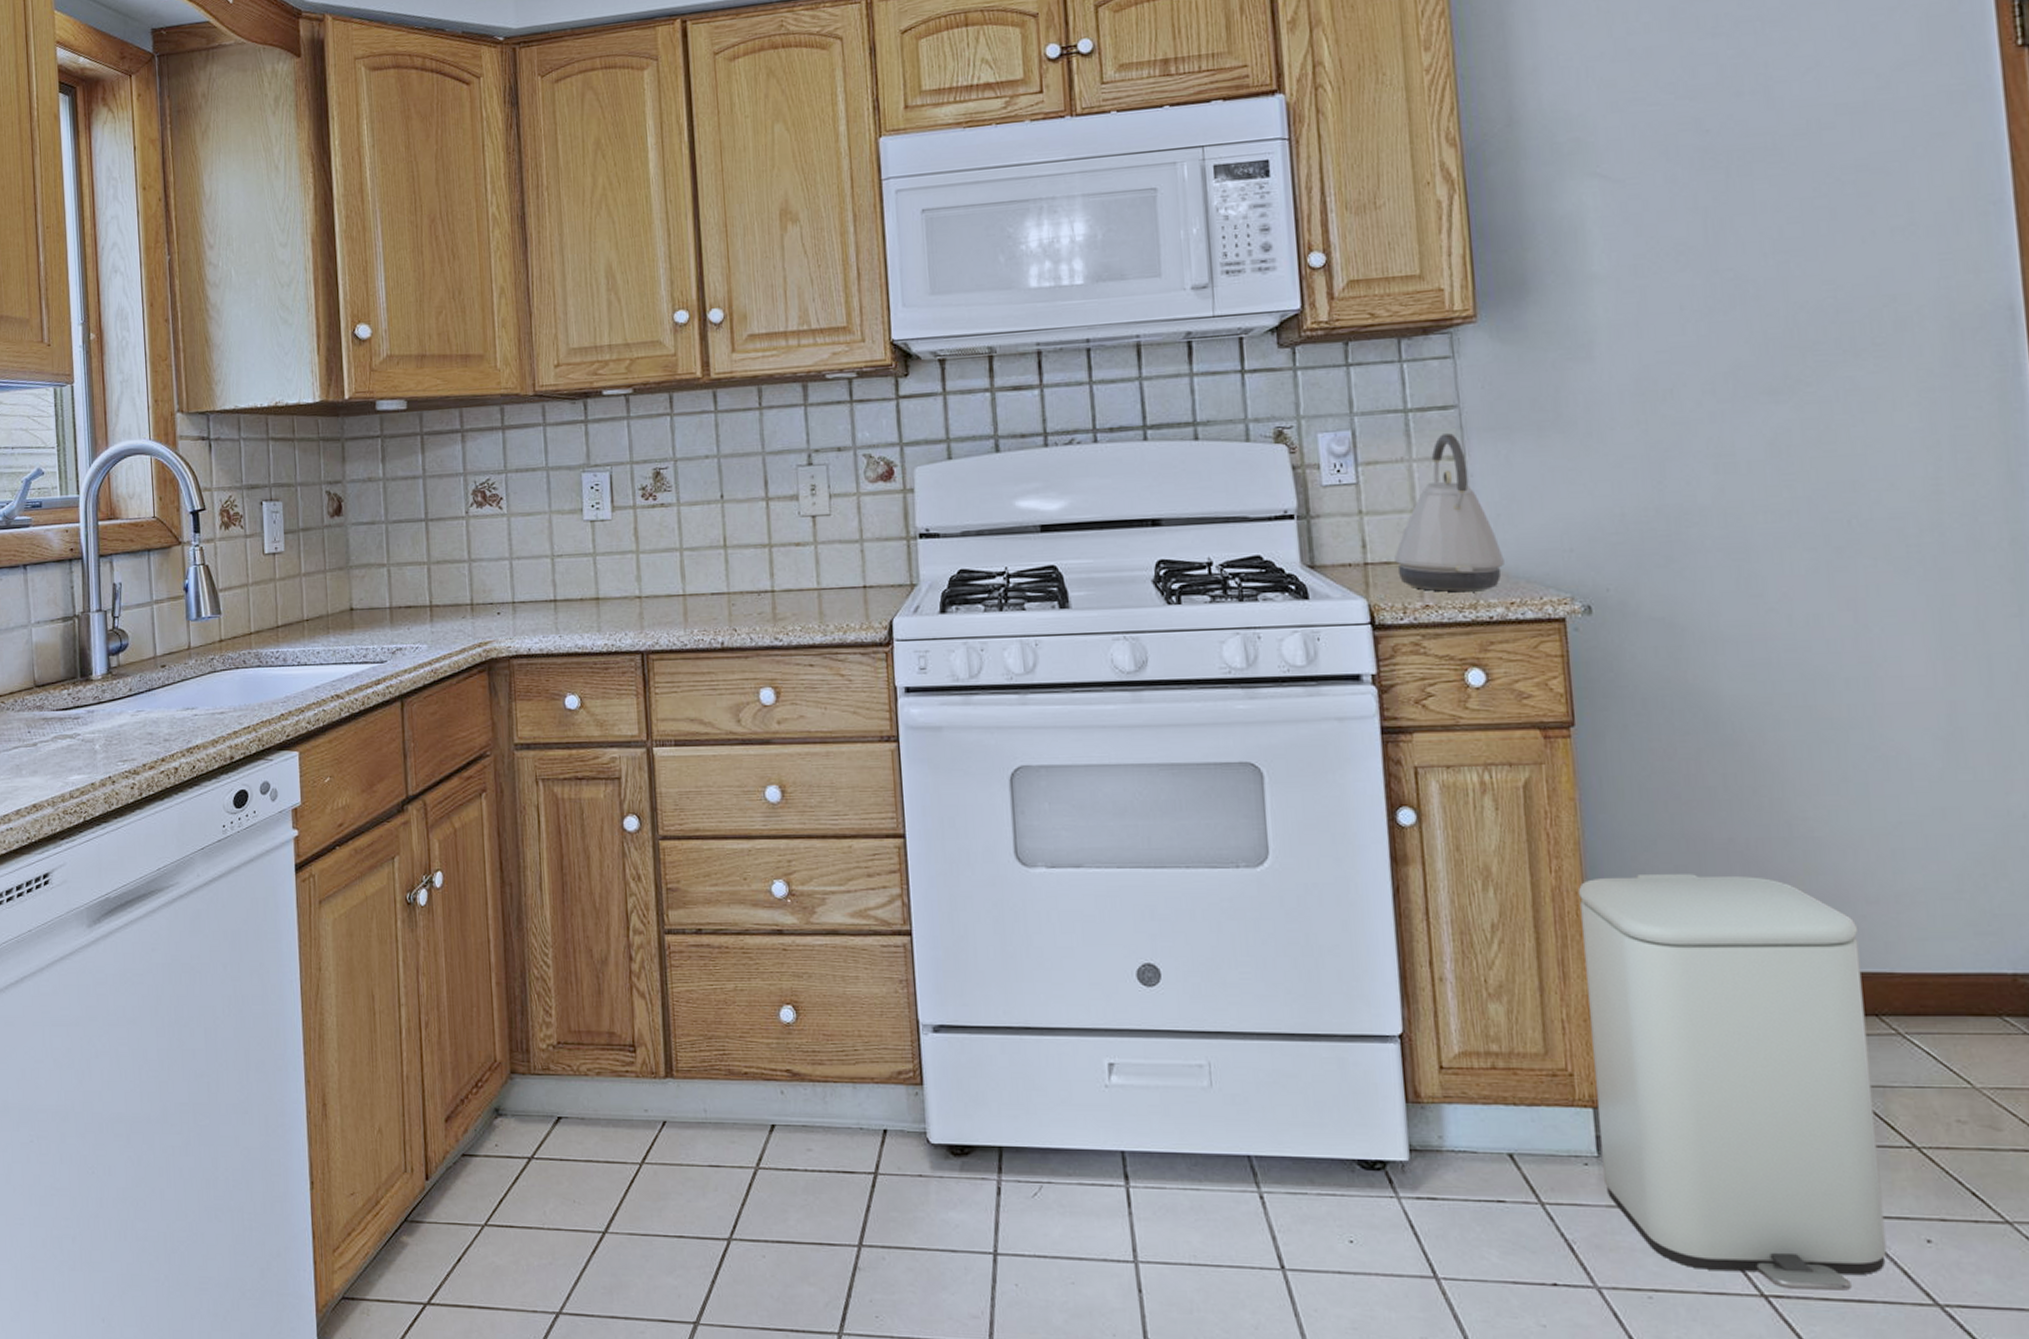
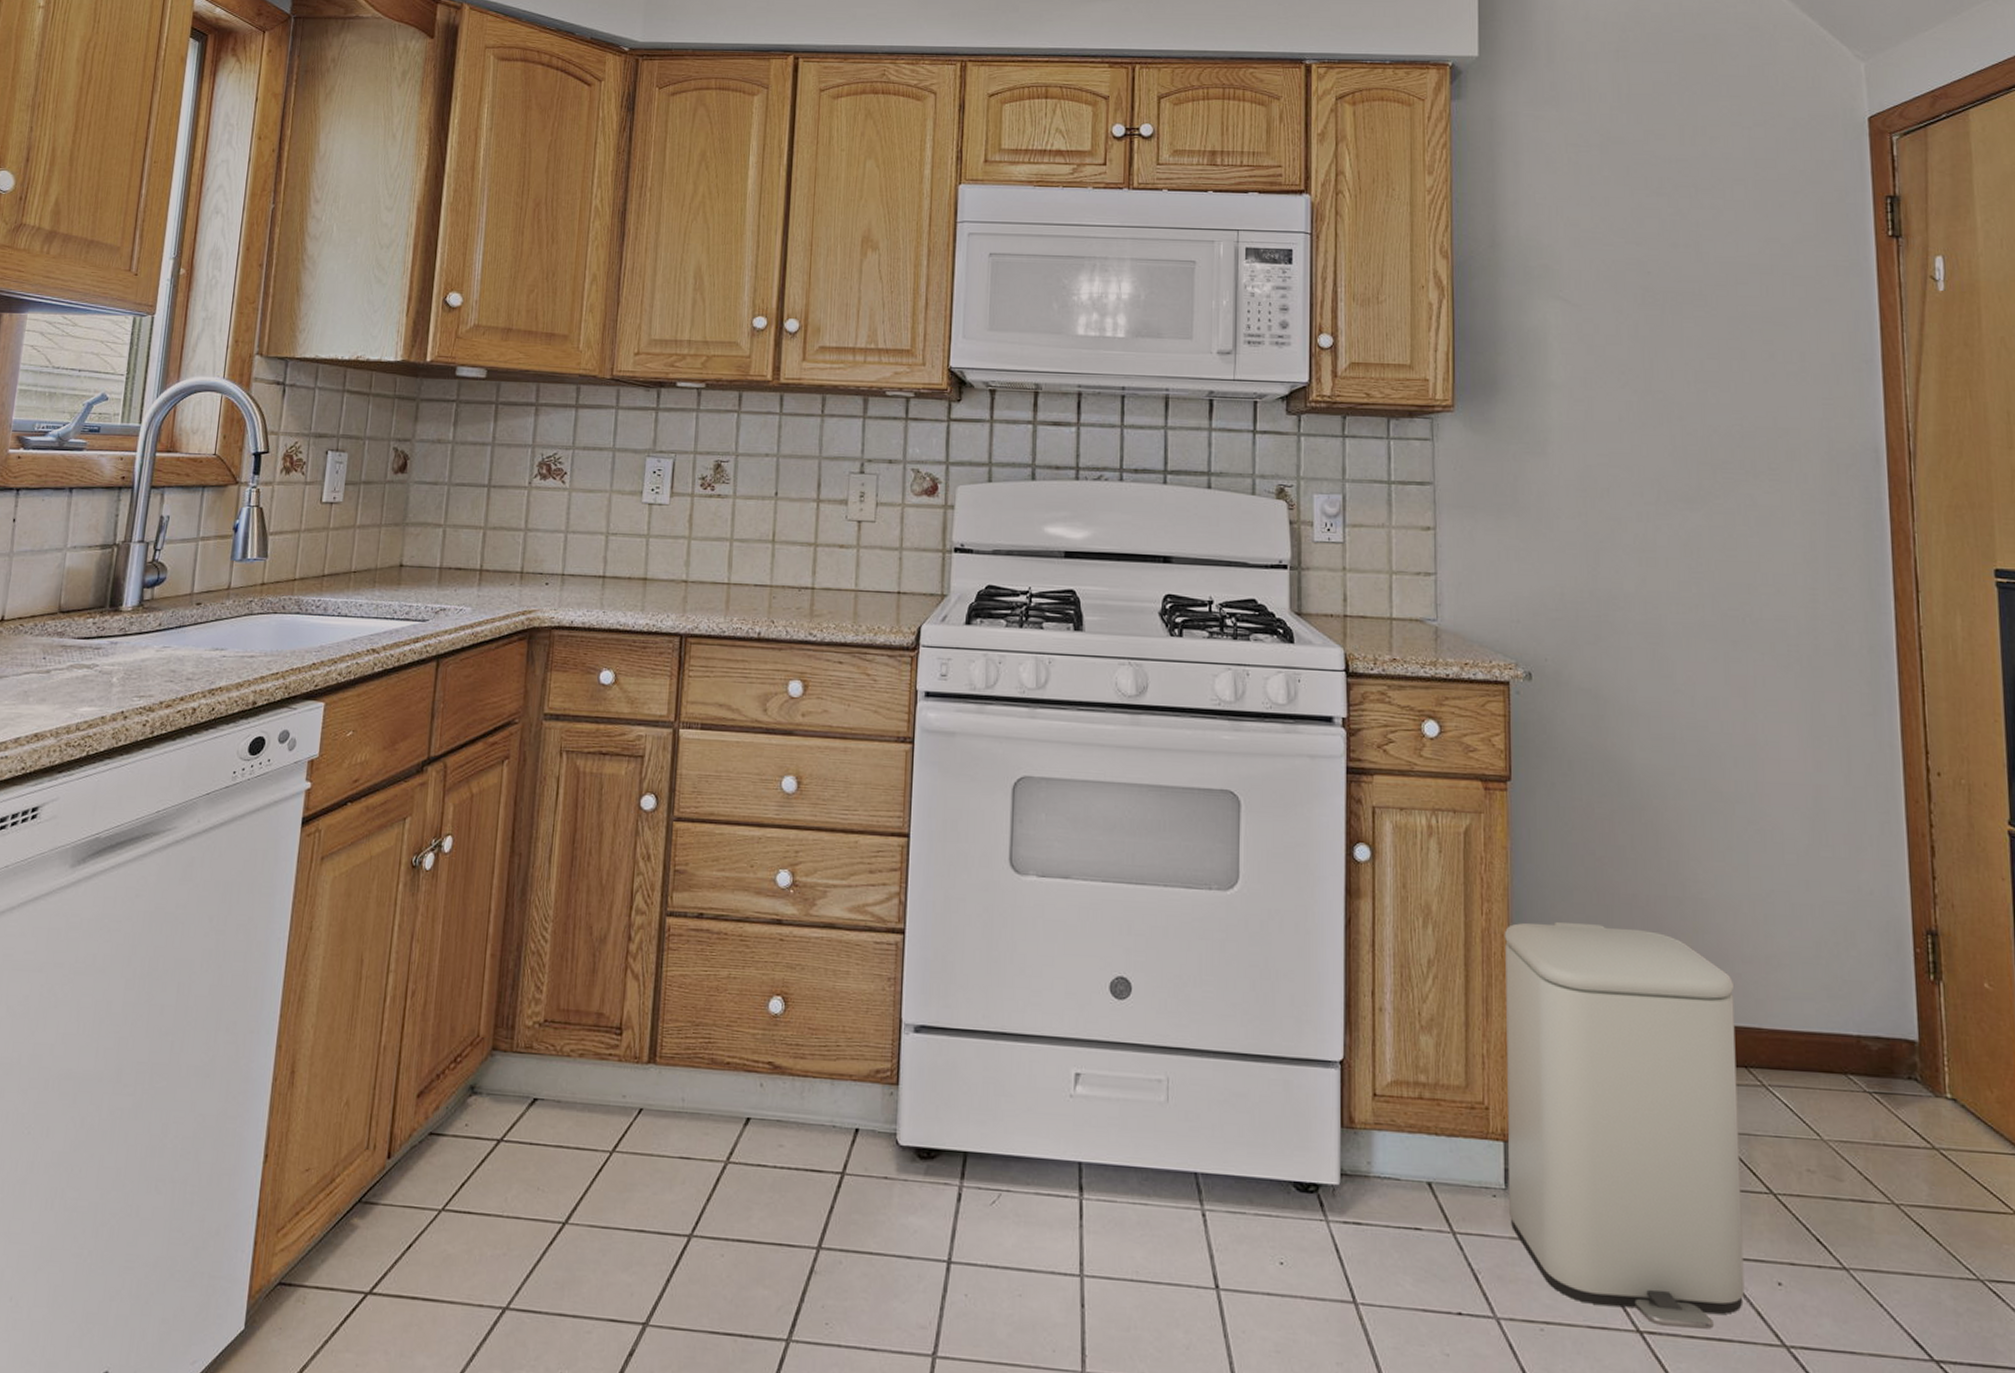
kettle: present [1394,433,1504,593] -> none [1370,506,1462,651]

